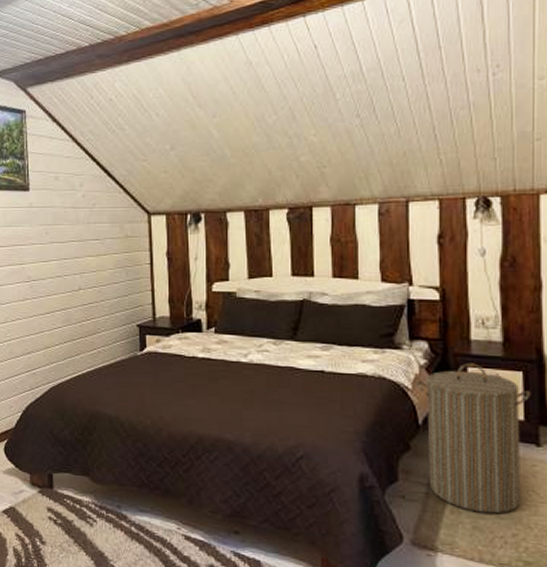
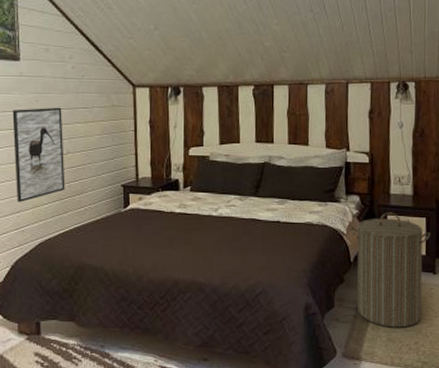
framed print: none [22,239,77,342] -> present [12,107,65,202]

